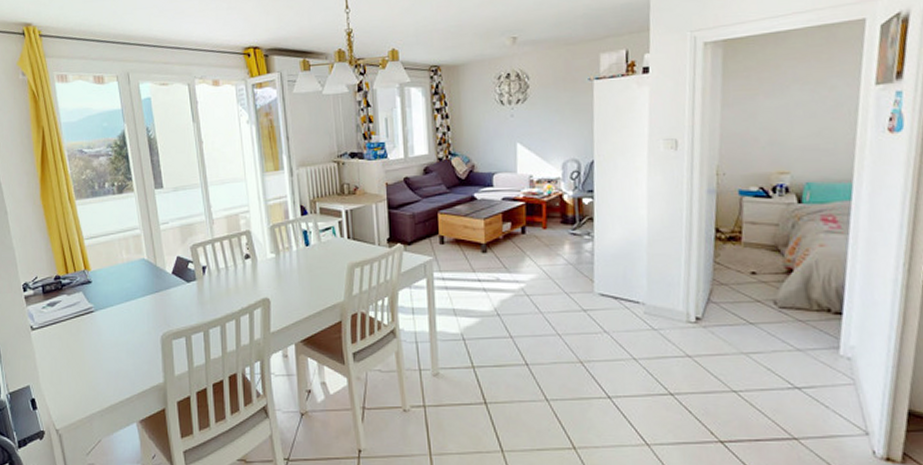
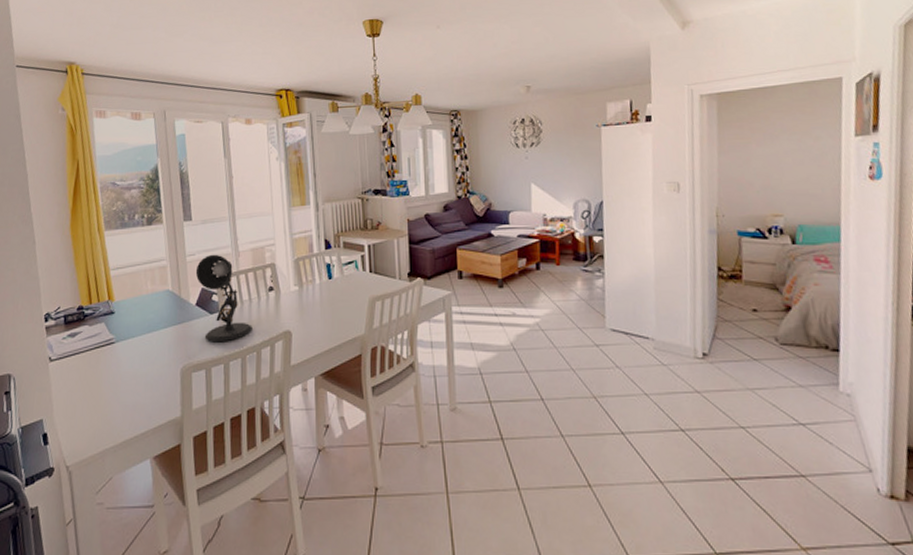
desk lamp: none [170,222,230,309] -> present [195,254,252,341]

